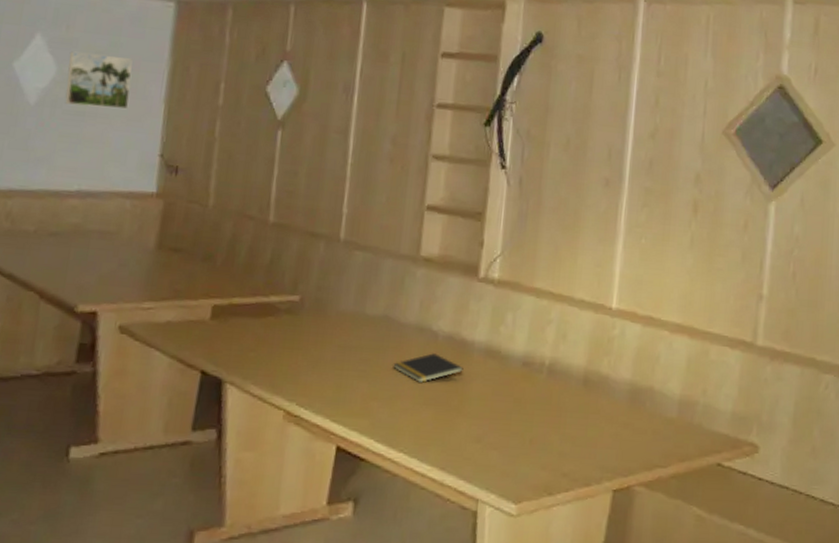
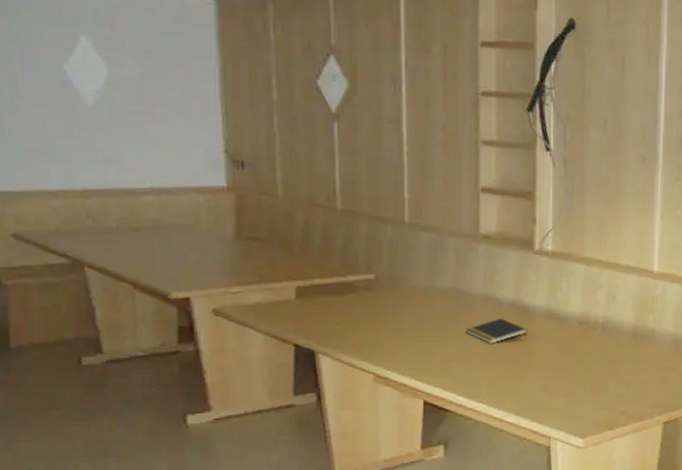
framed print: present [65,51,133,110] -> none [118,52,186,108]

